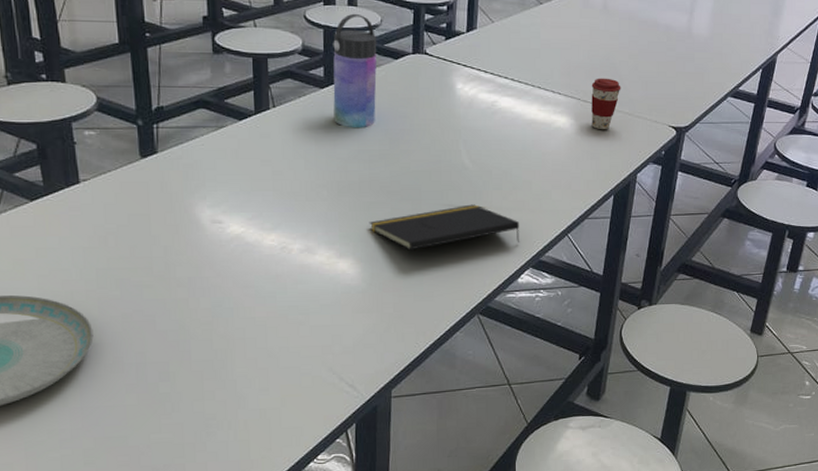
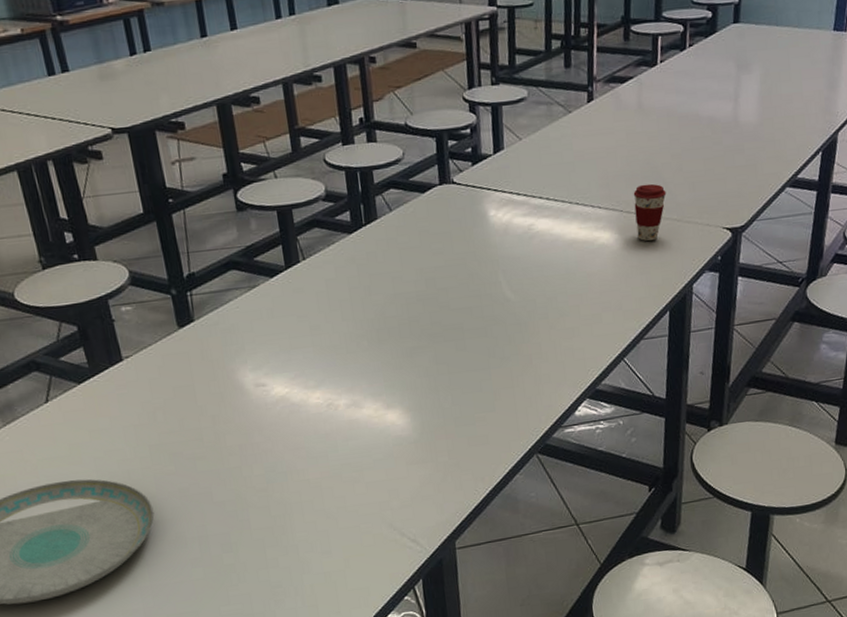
water bottle: present [333,13,377,128] -> none [356,149,409,272]
notepad: present [369,204,520,250] -> none [413,337,574,394]

